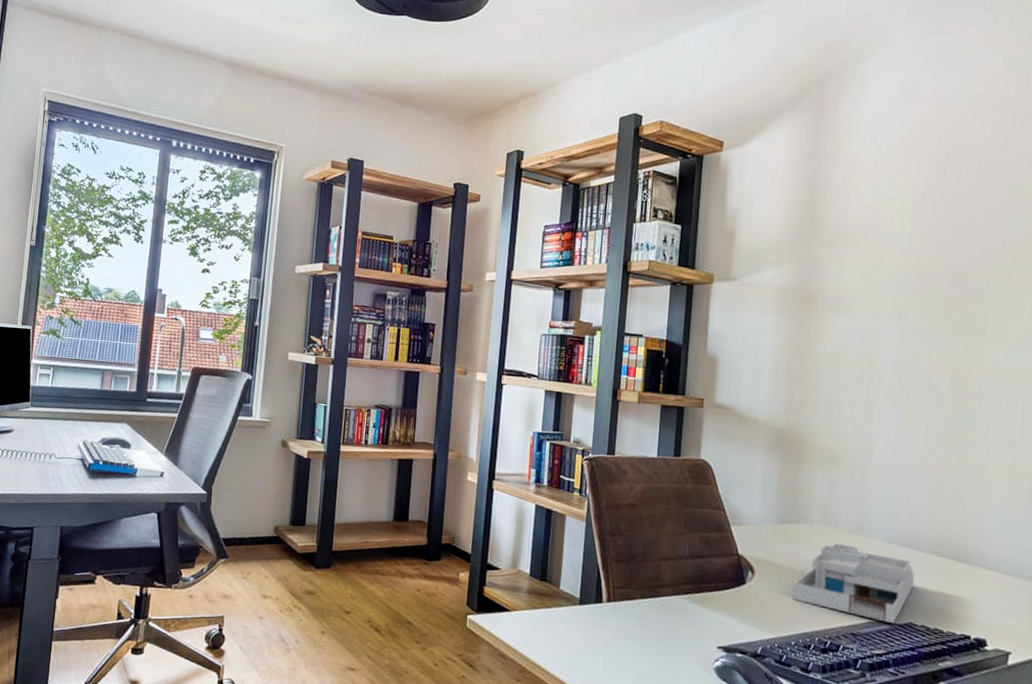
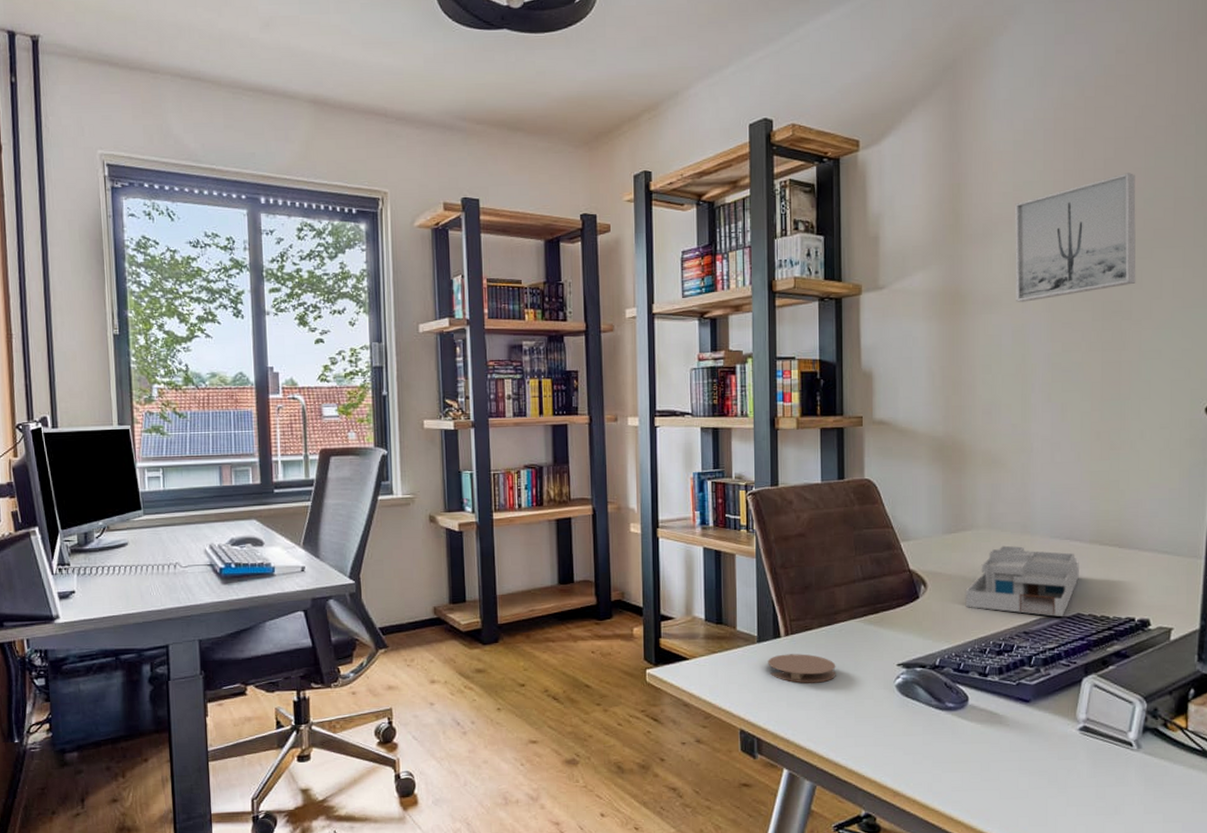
coaster: none [587,619,655,654] -> present [768,654,836,683]
wall art: none [867,196,997,308] -> present [1015,173,1136,302]

